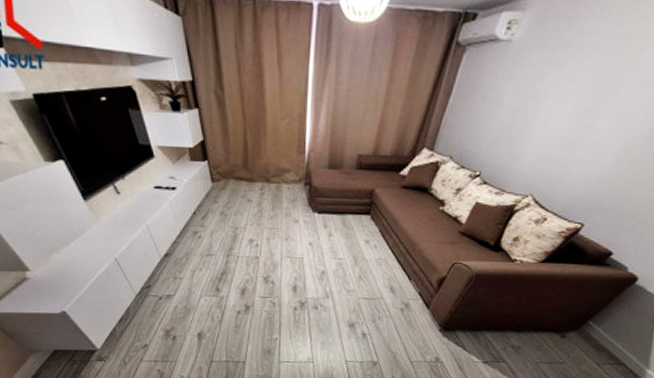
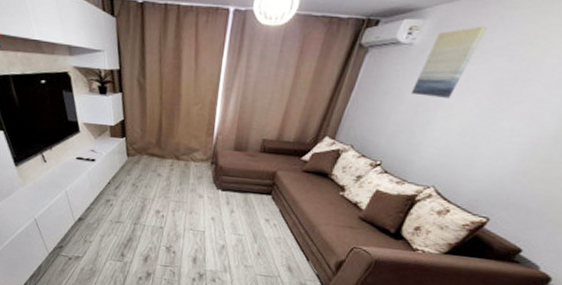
wall art: none [510,18,587,100] -> present [411,26,487,98]

